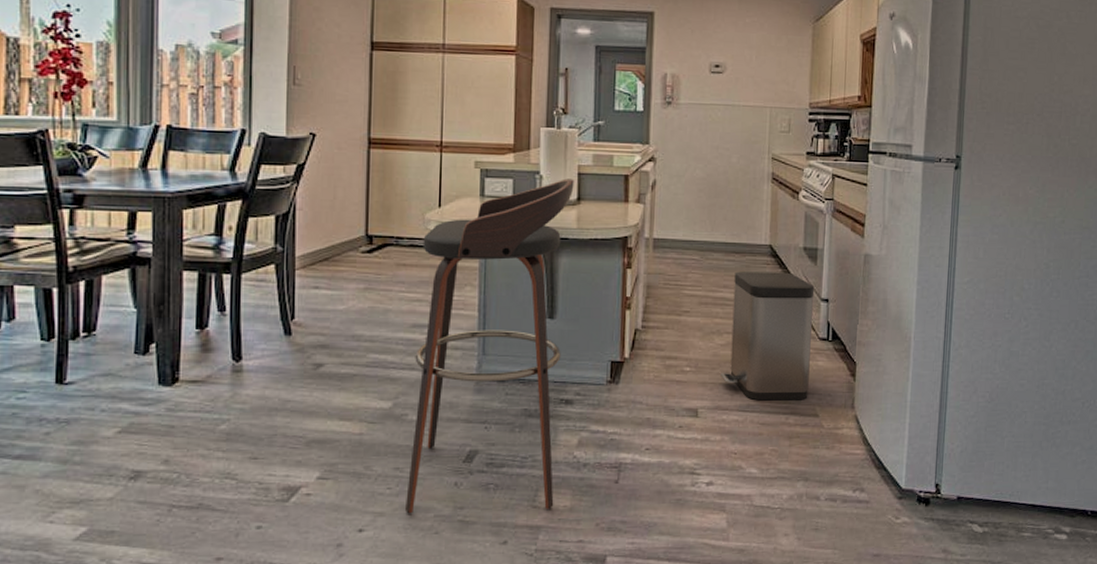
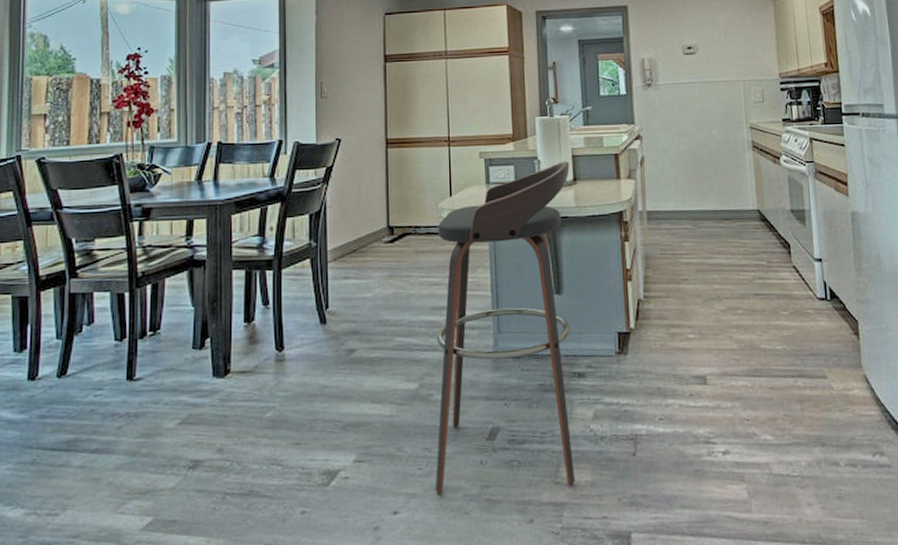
pedal bin: present [720,271,815,401] -> none [724,235,814,365]

